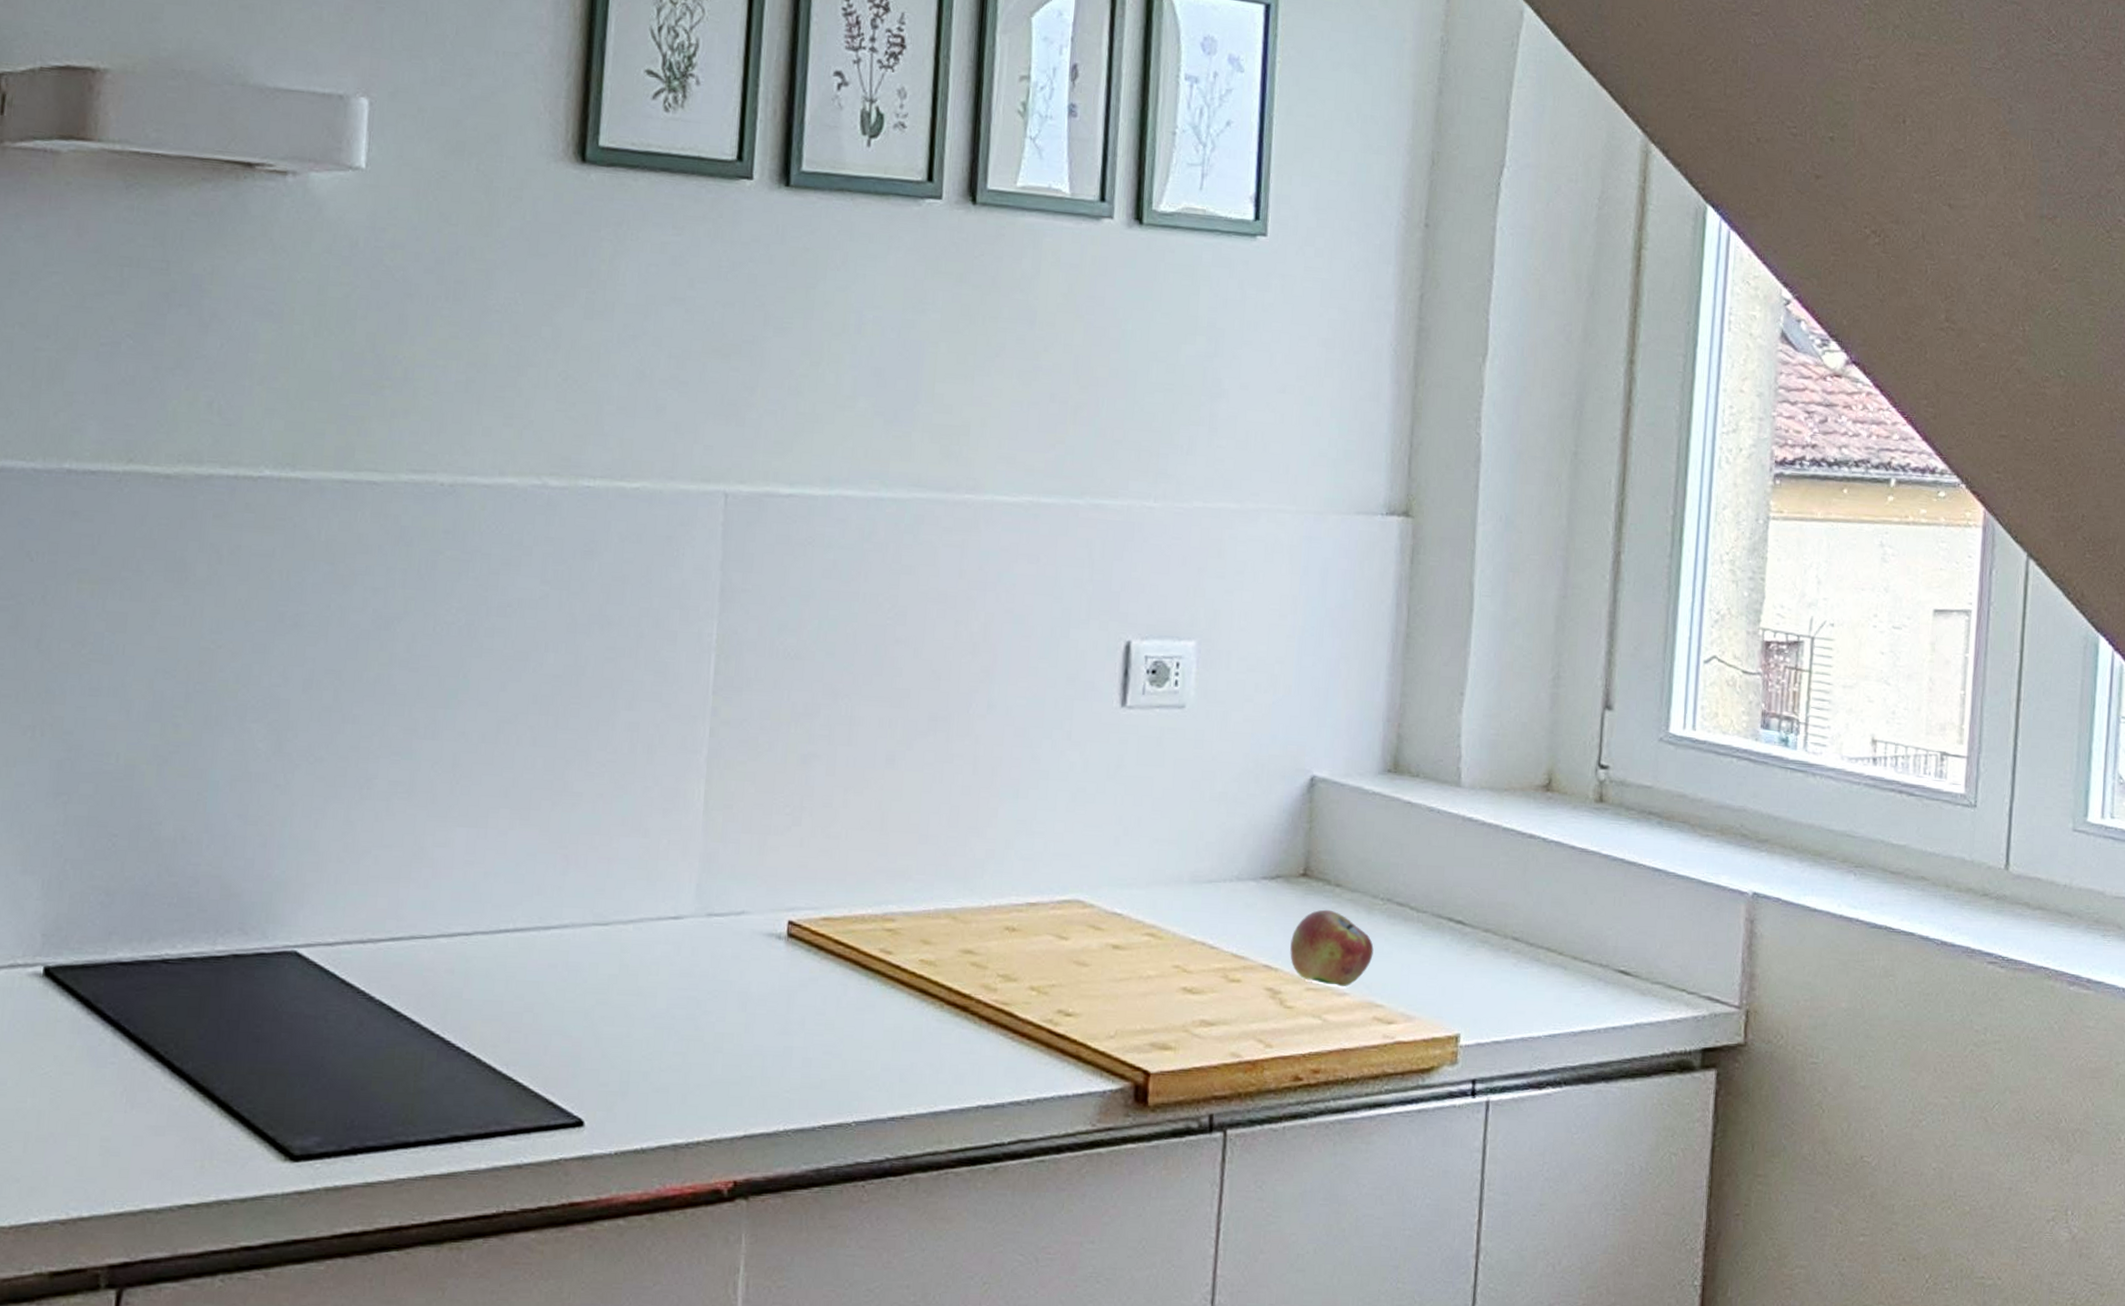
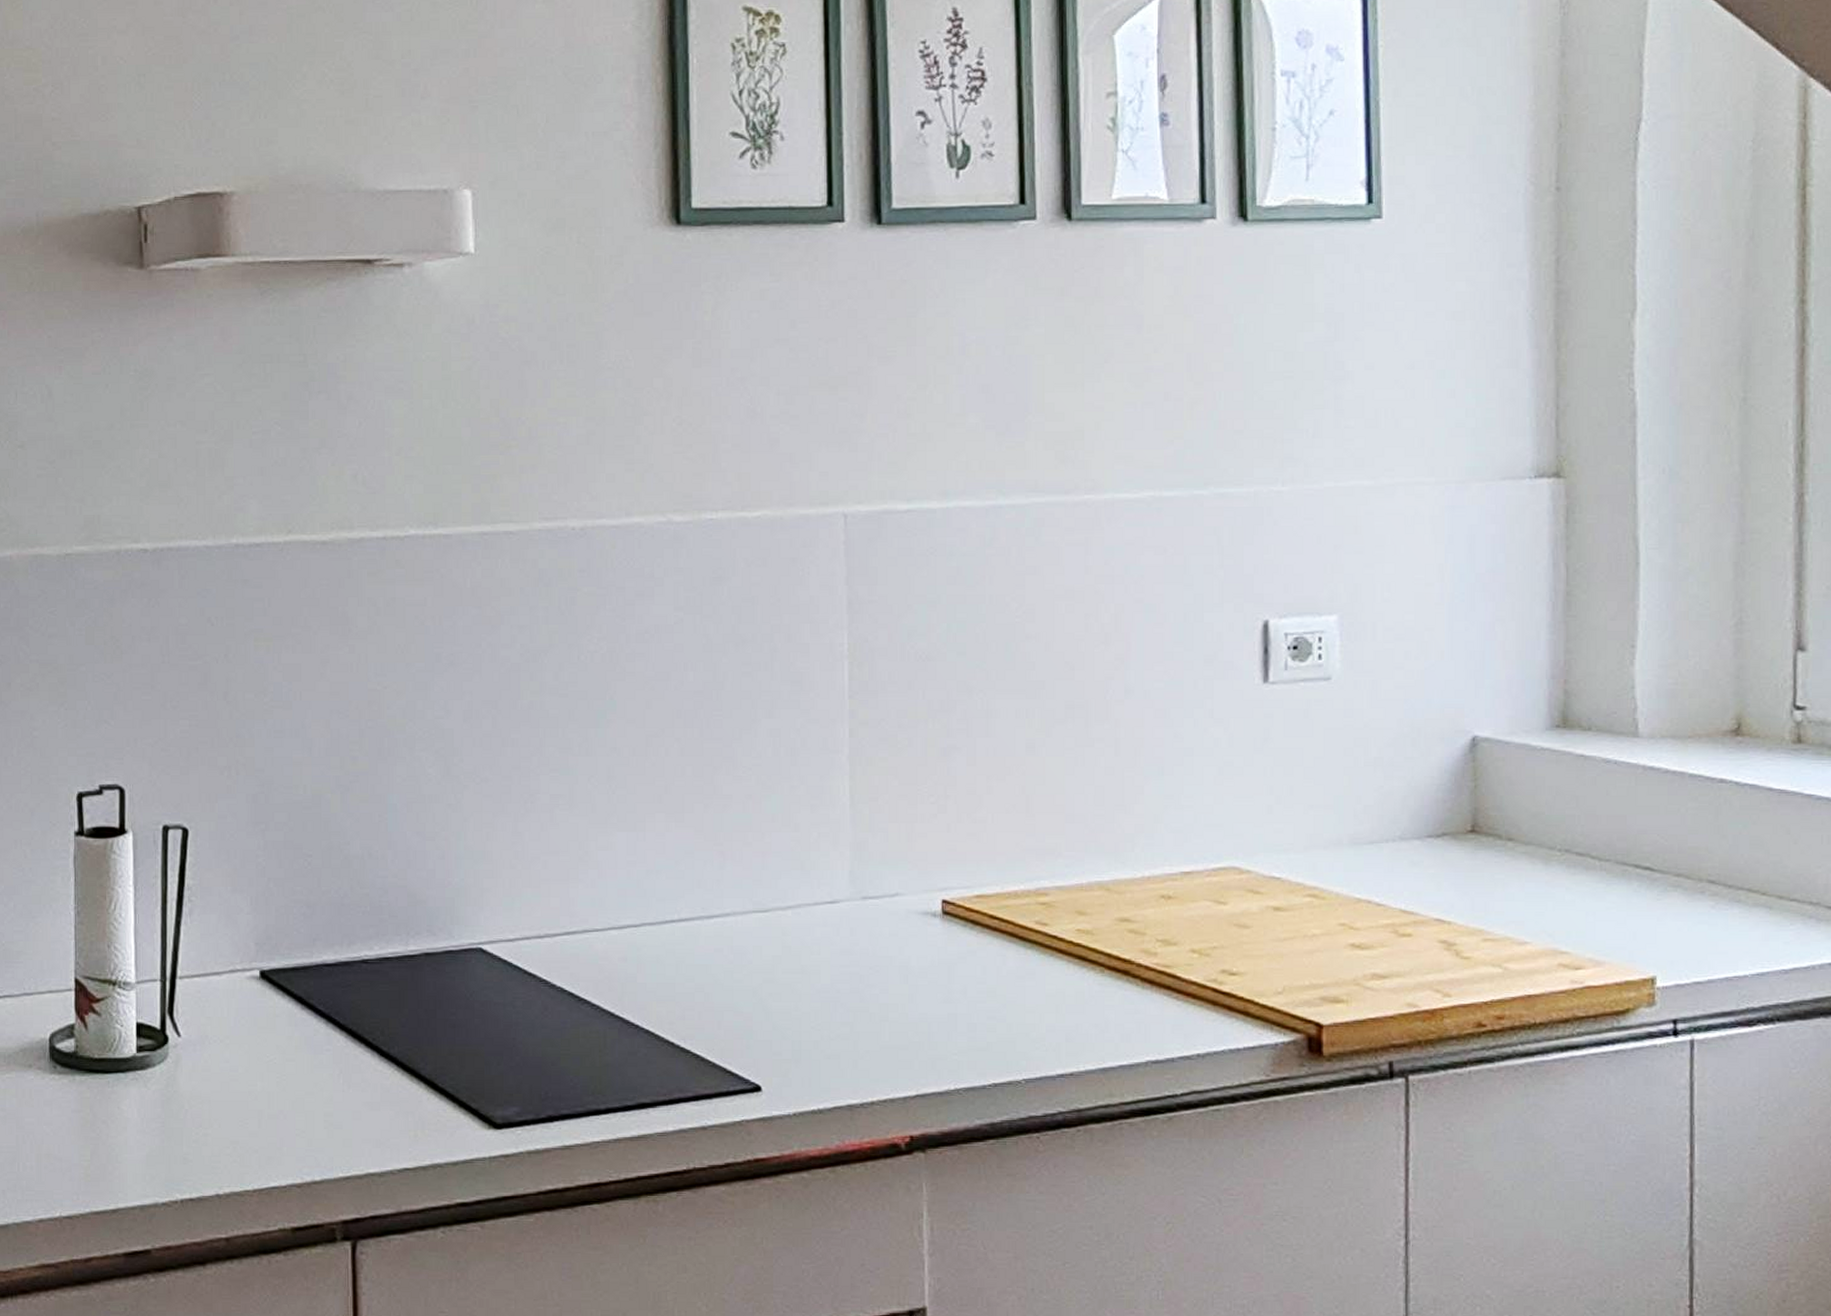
fruit: present [1290,909,1374,987] -> none [1463,863,1554,937]

